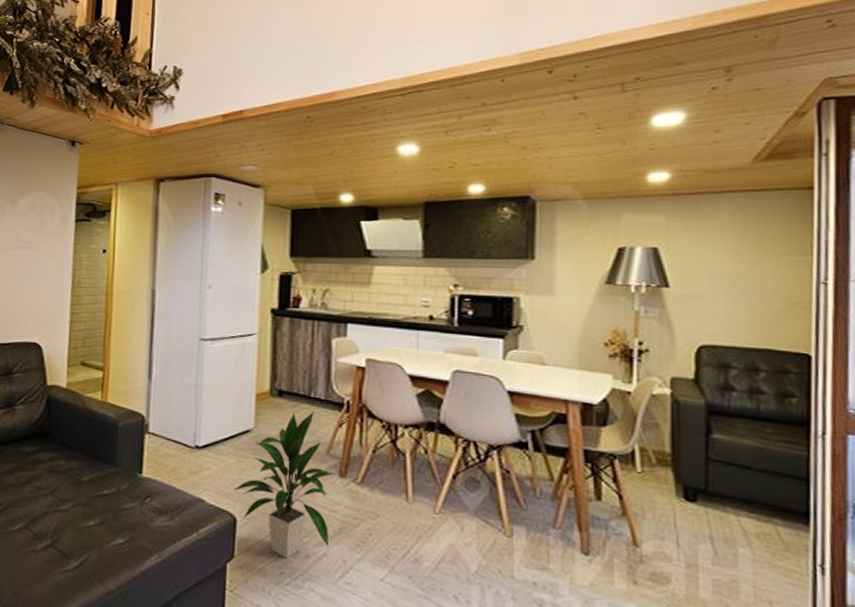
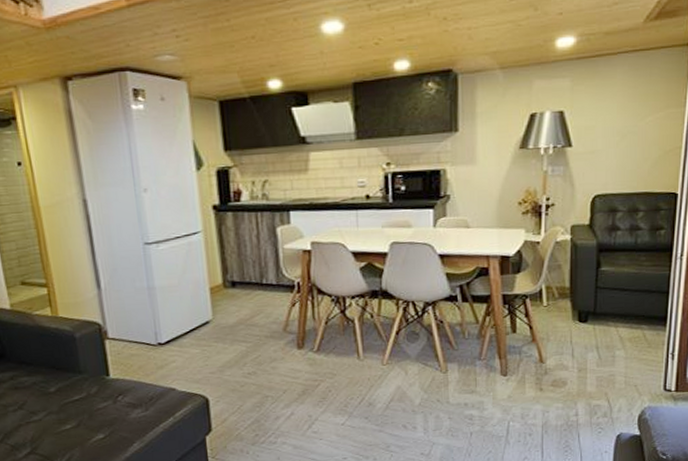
indoor plant: present [233,411,335,558] -> none [201,295,295,423]

